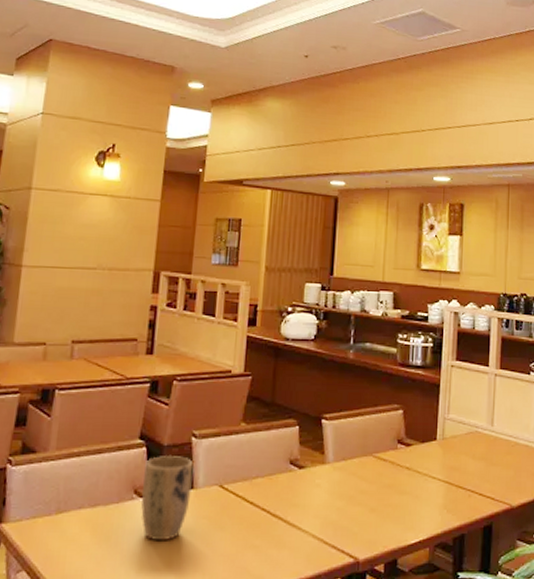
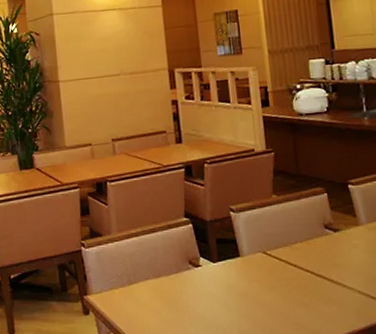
plant pot: present [141,454,194,540] -> none [194,228,239,303]

